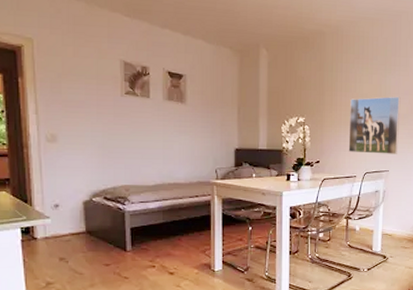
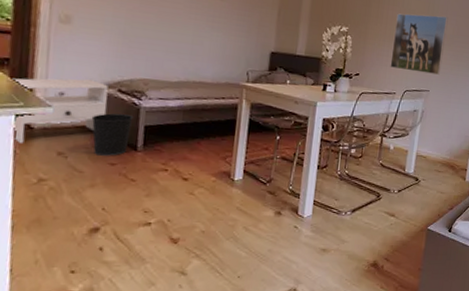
nightstand: none [14,191,97,252] -> present [12,78,108,143]
wastebasket: none [84,219,120,258] -> present [91,113,134,156]

